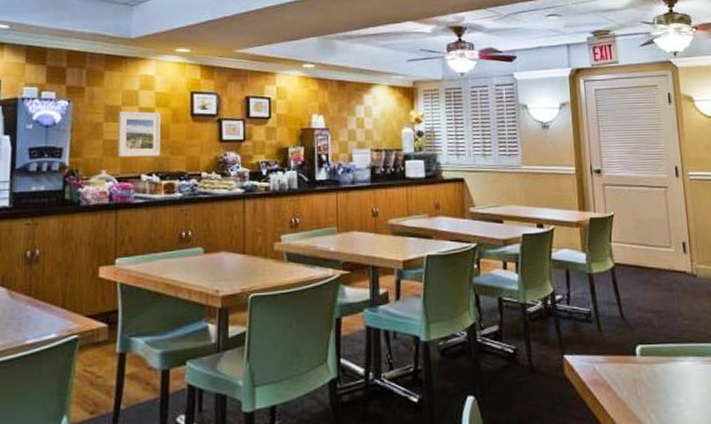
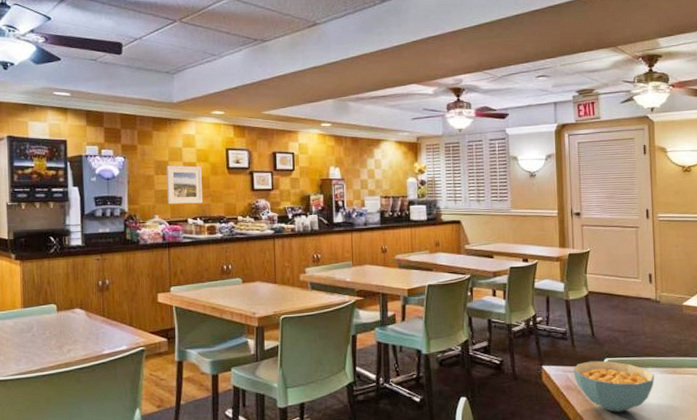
cereal bowl: none [601,348,697,413] -> present [574,361,655,412]

